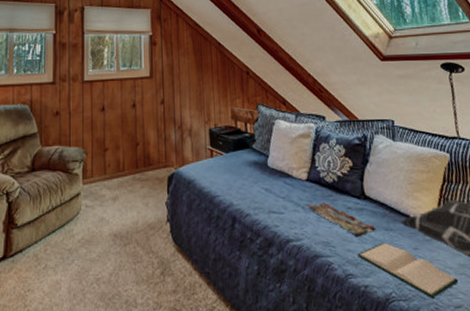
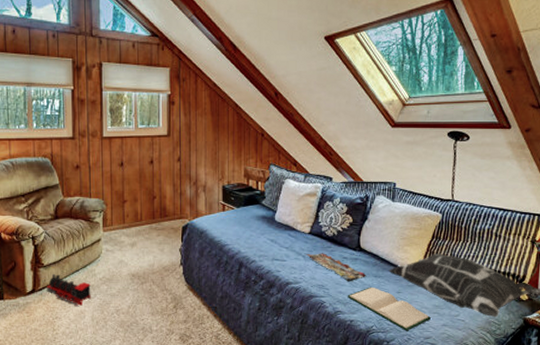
toy train: none [18,236,68,275] -> present [46,274,91,306]

